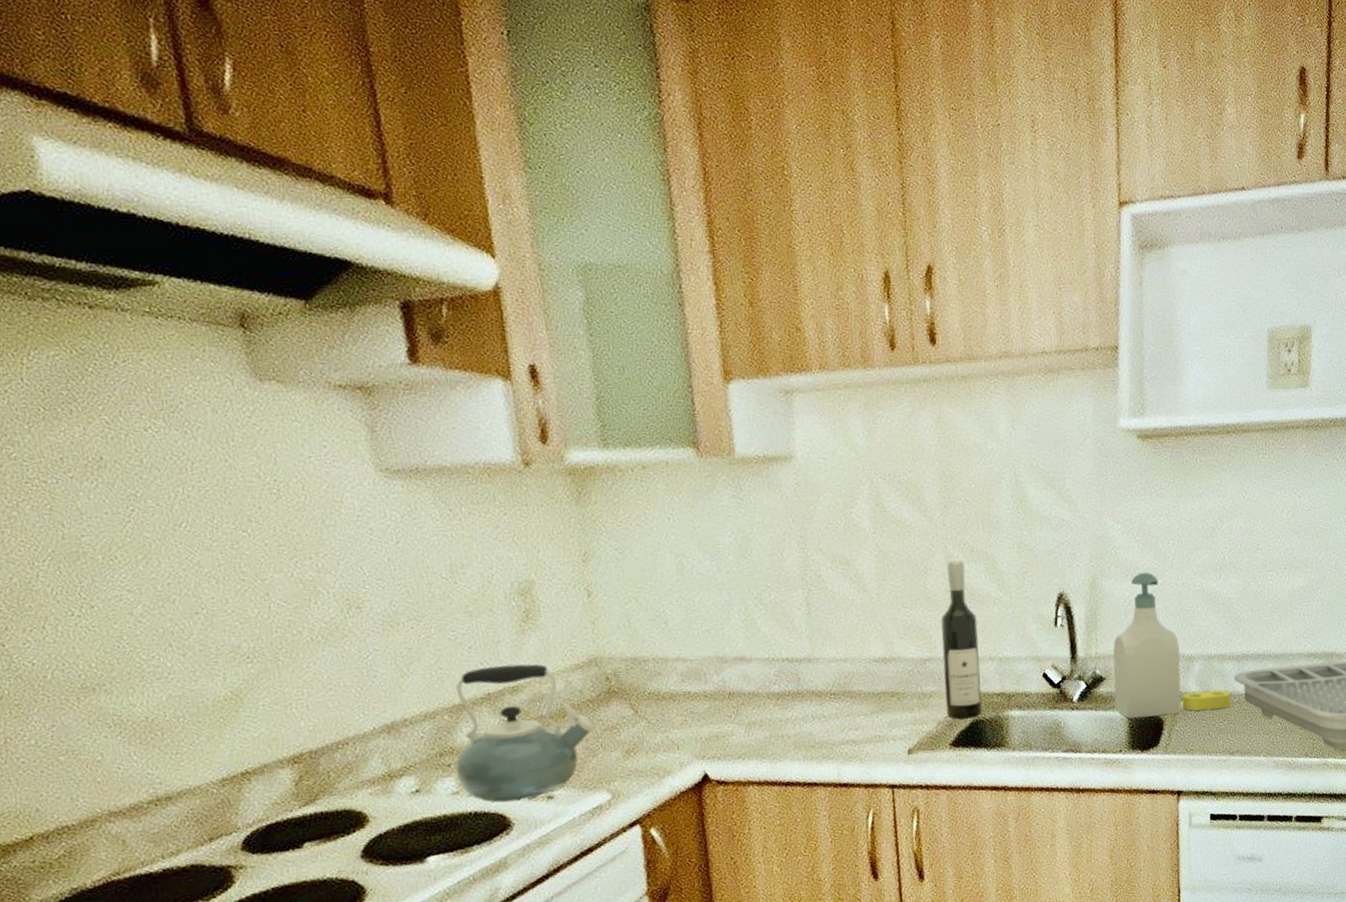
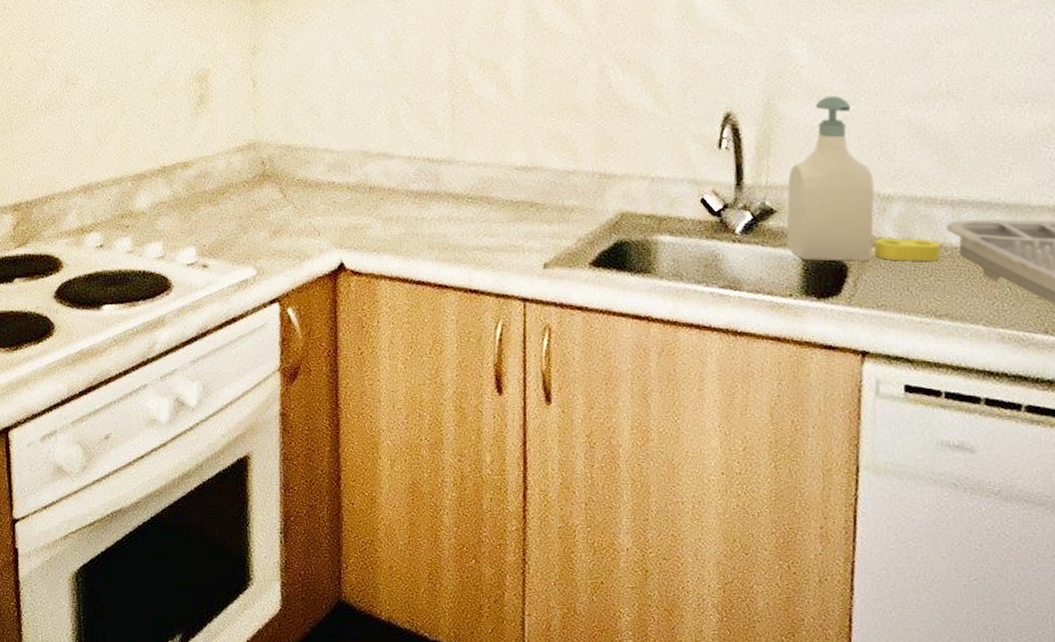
kettle: present [455,664,597,803] -> none [132,142,250,266]
bottle: present [941,560,983,719] -> none [588,71,630,239]

